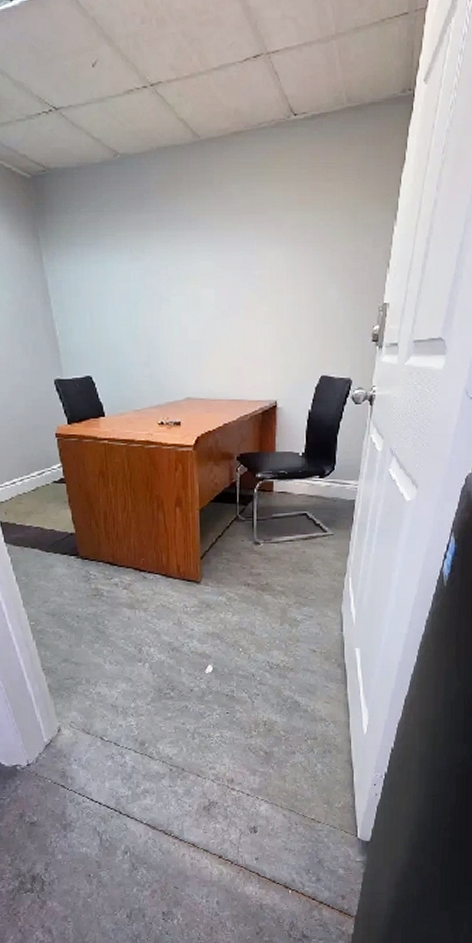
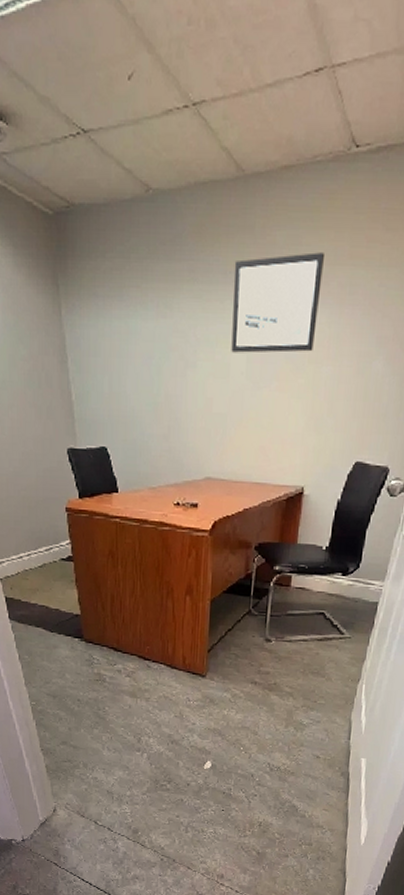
wall art: none [197,201,276,287] -> present [231,252,324,353]

